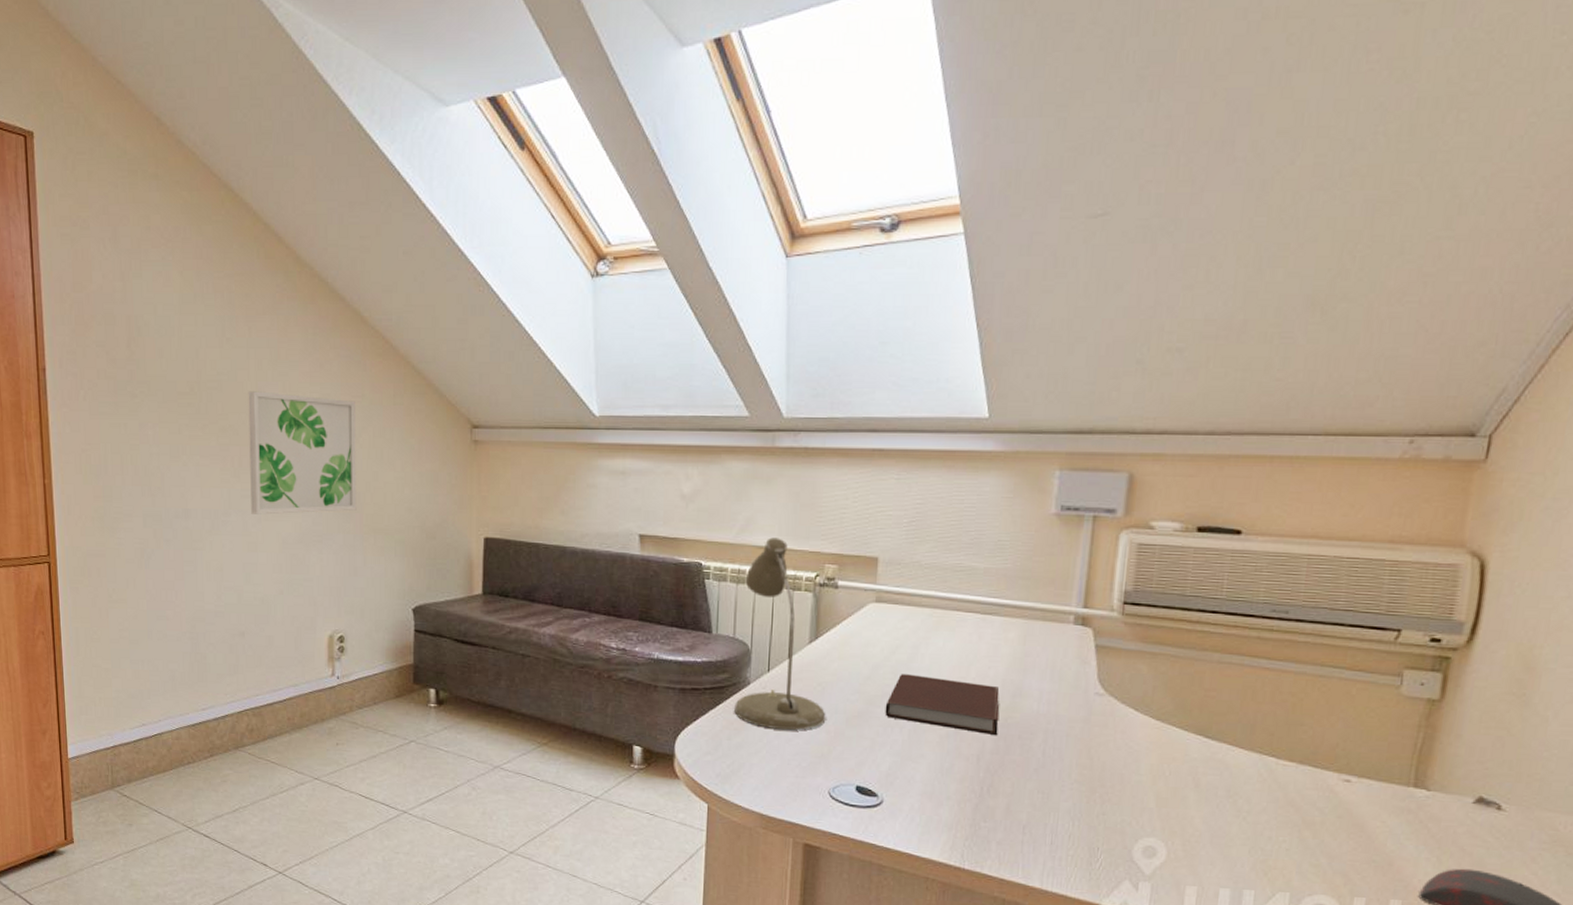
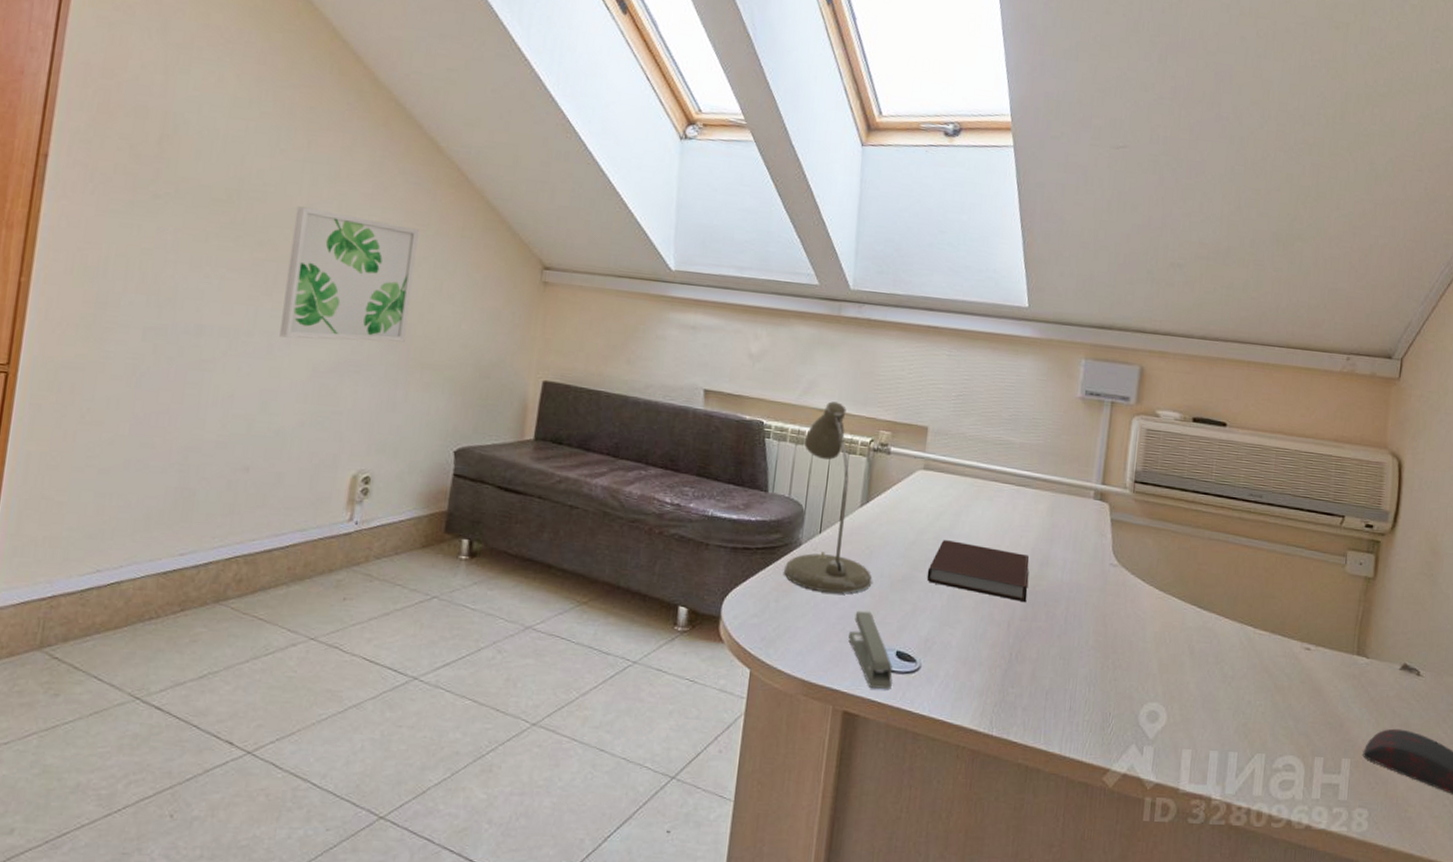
stapler: none [805,747,854,823] -> present [848,610,893,689]

